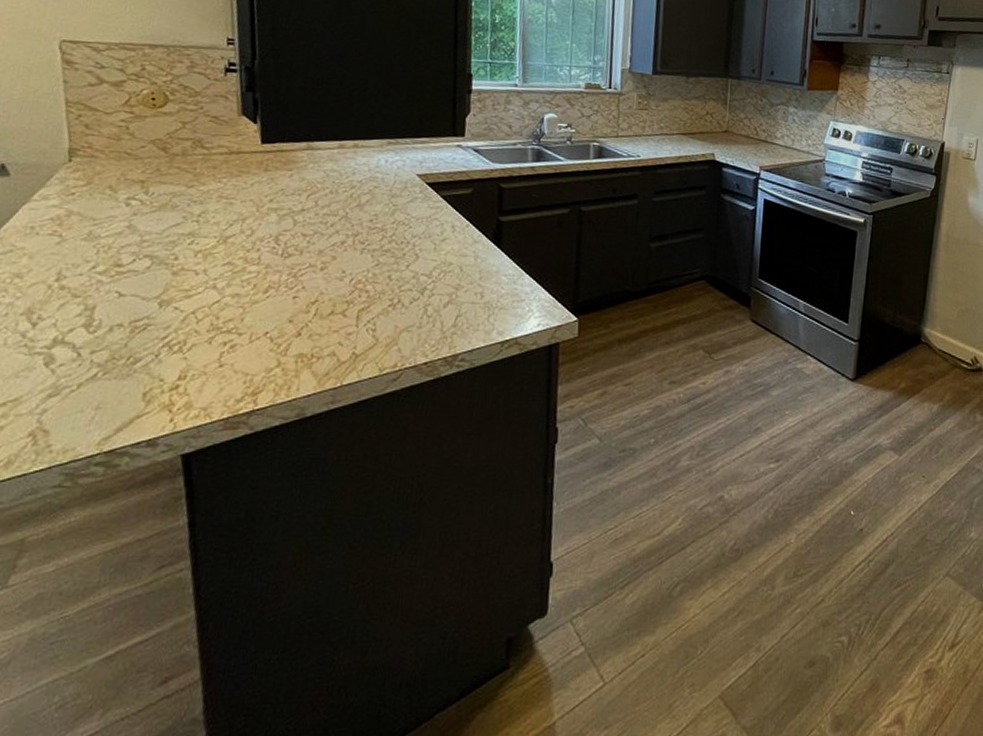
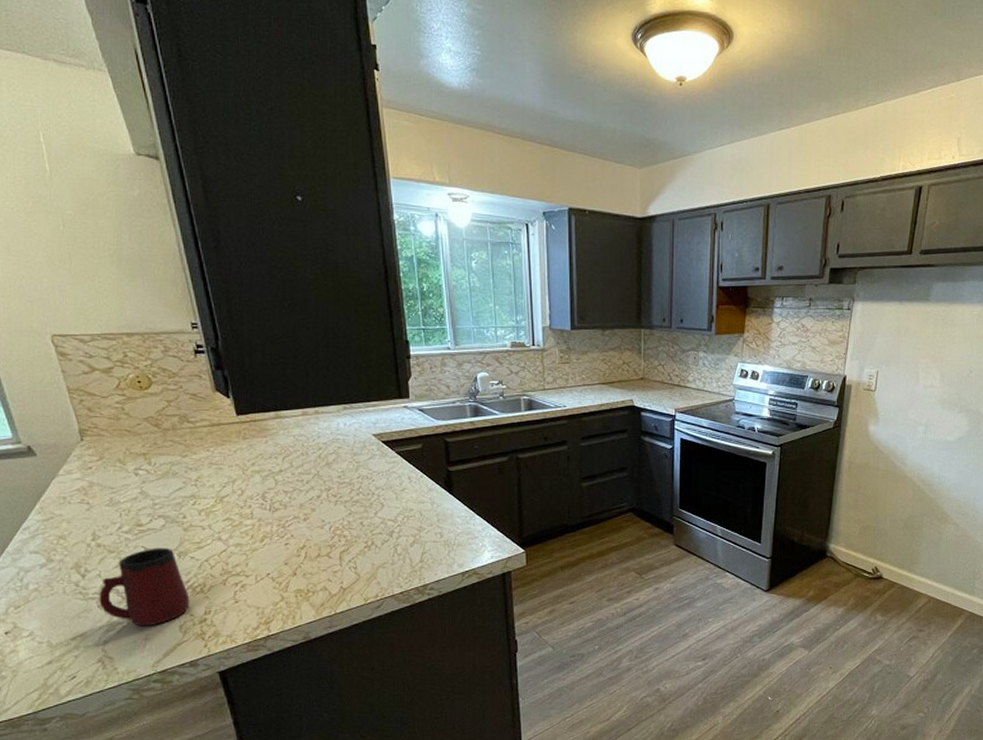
mug: none [47,294,164,392] -> present [99,548,190,626]

